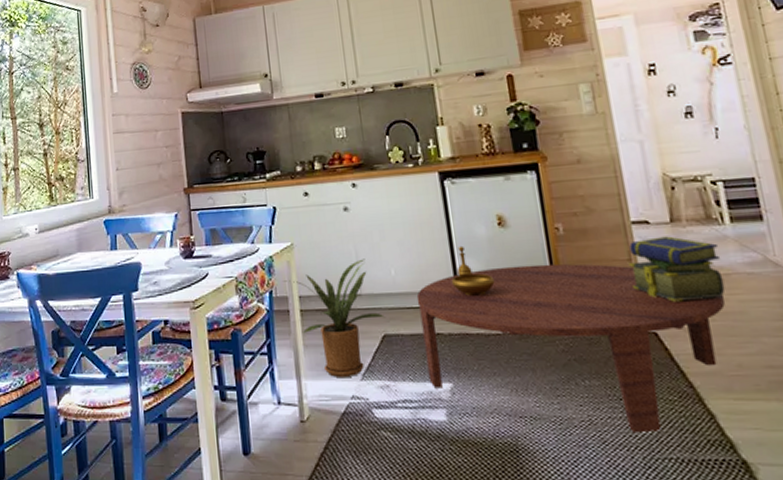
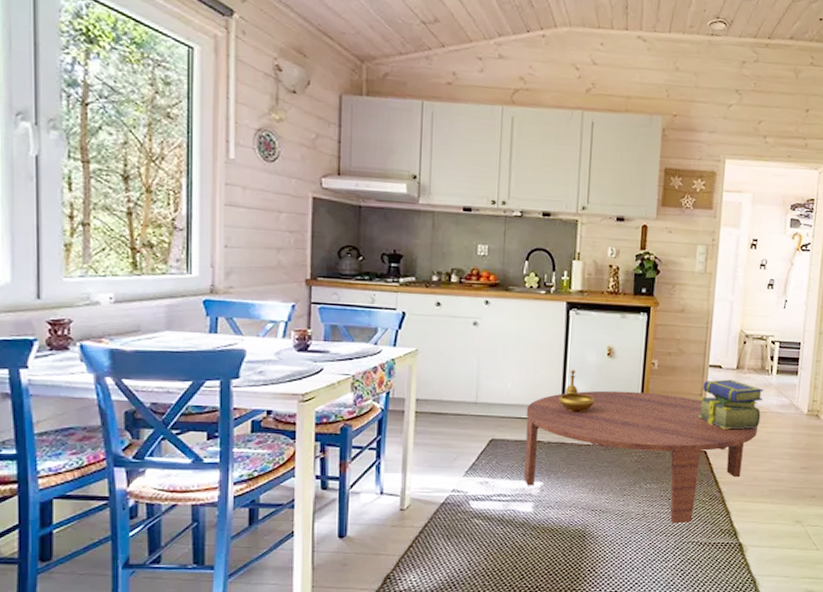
house plant: present [283,258,386,377] -> none [402,371,496,473]

